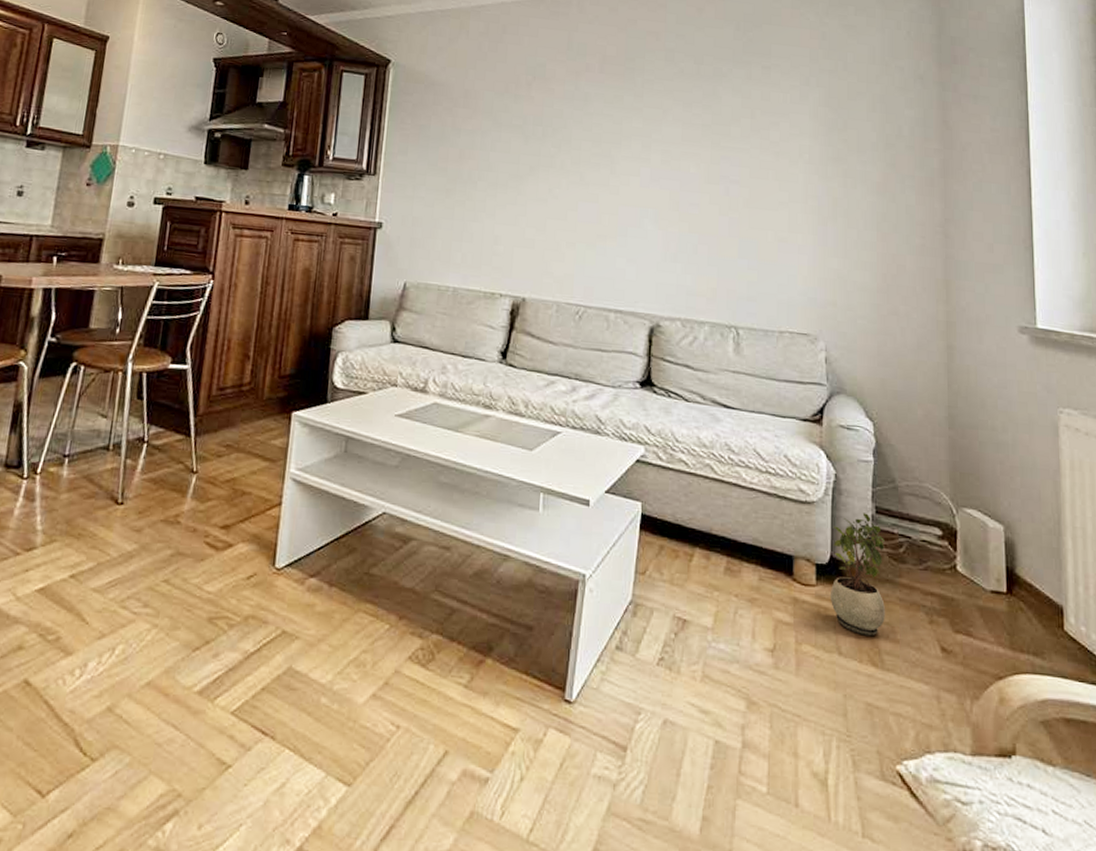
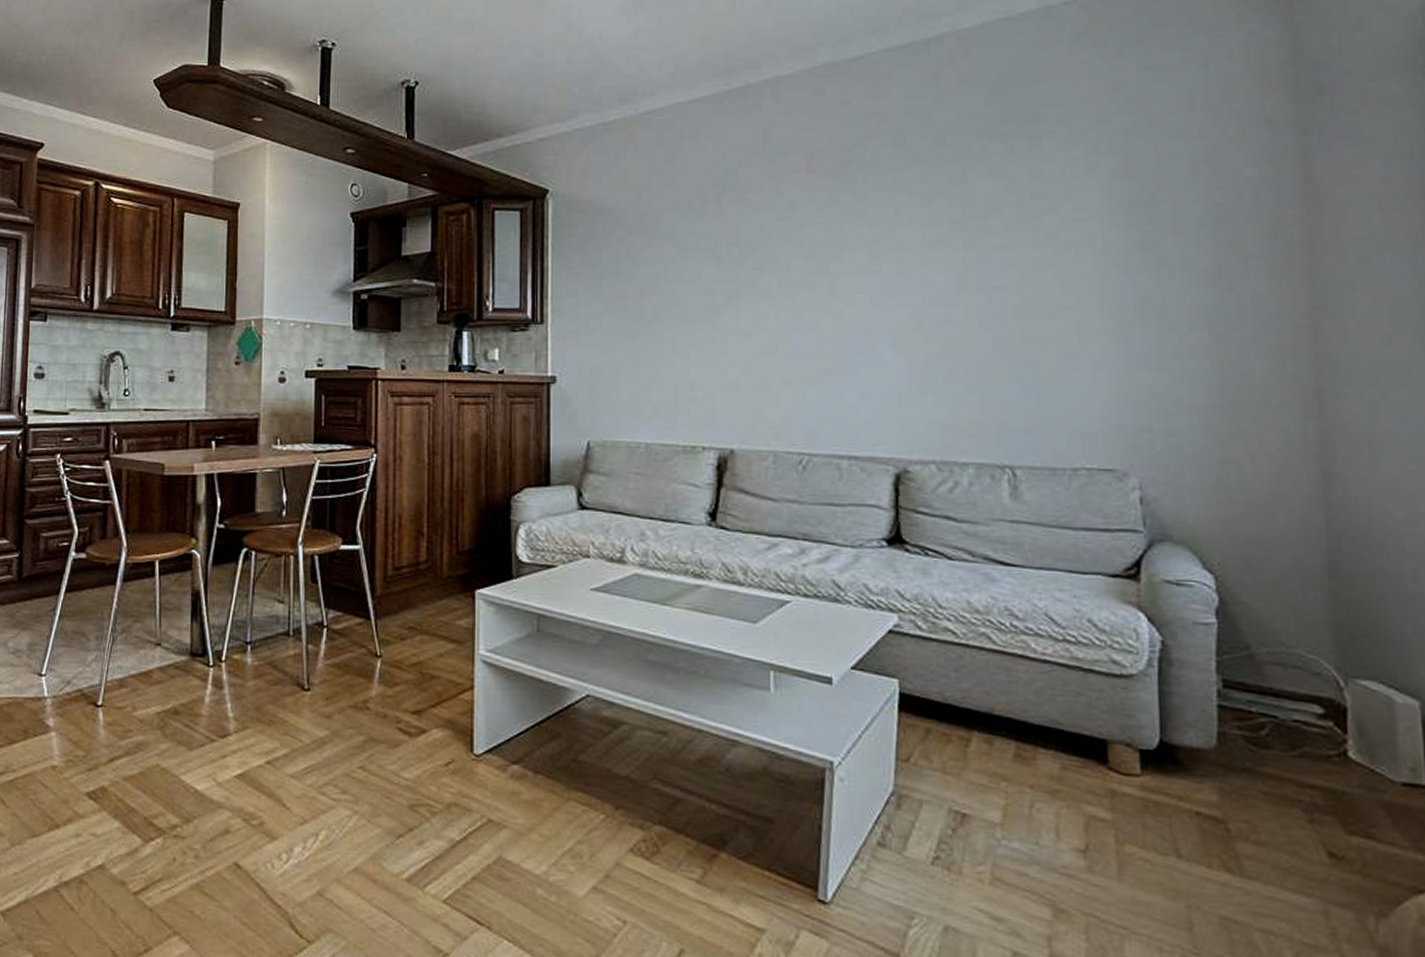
potted plant: present [831,513,886,636] -> none [1162,687,1244,837]

